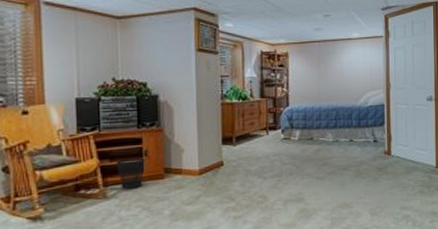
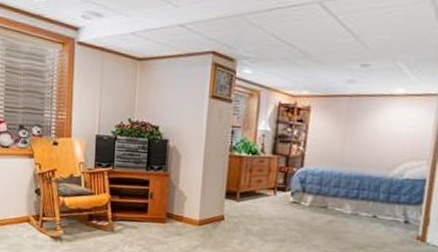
wastebasket: present [117,157,145,189] -> none [125,197,150,228]

